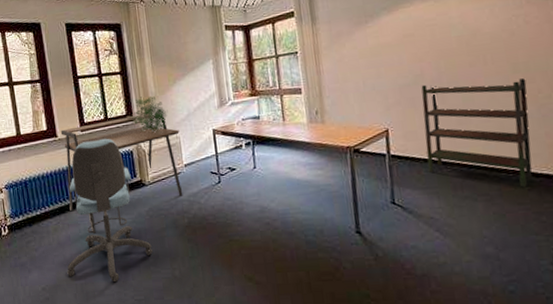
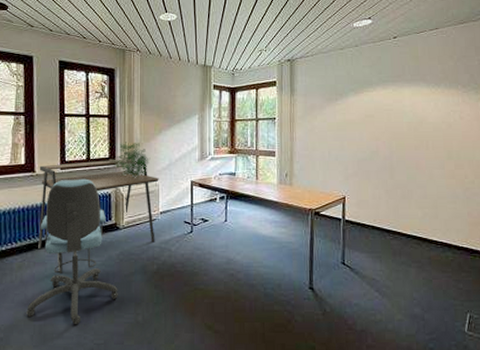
bookshelf: present [421,79,533,188] -> none [374,160,457,258]

